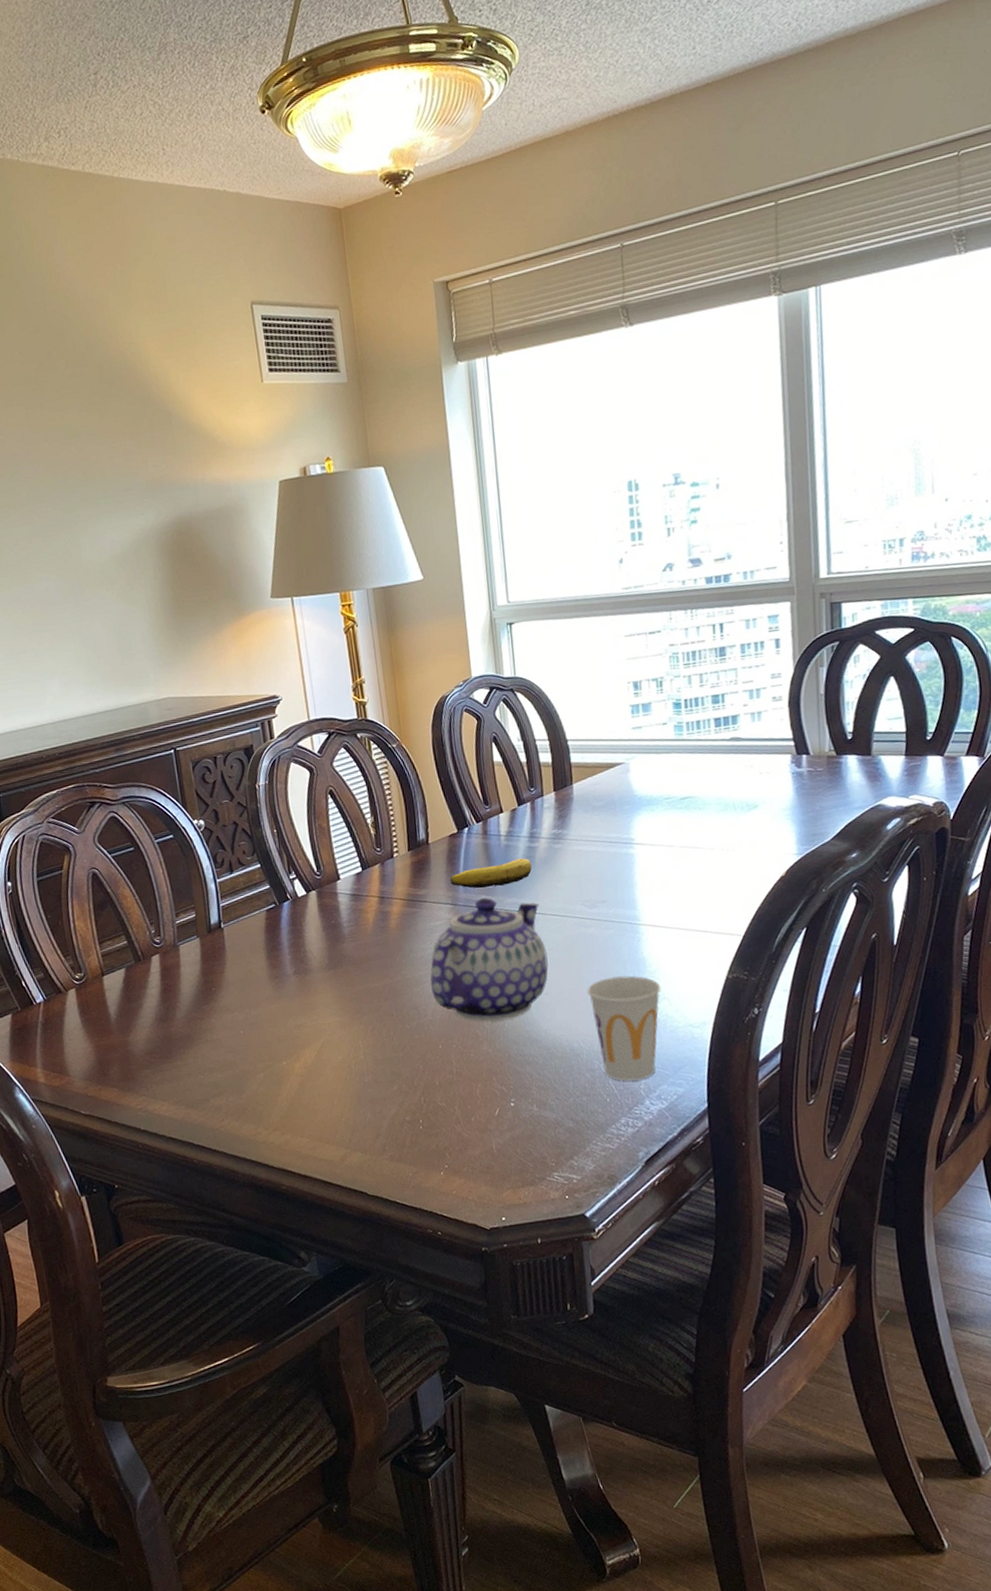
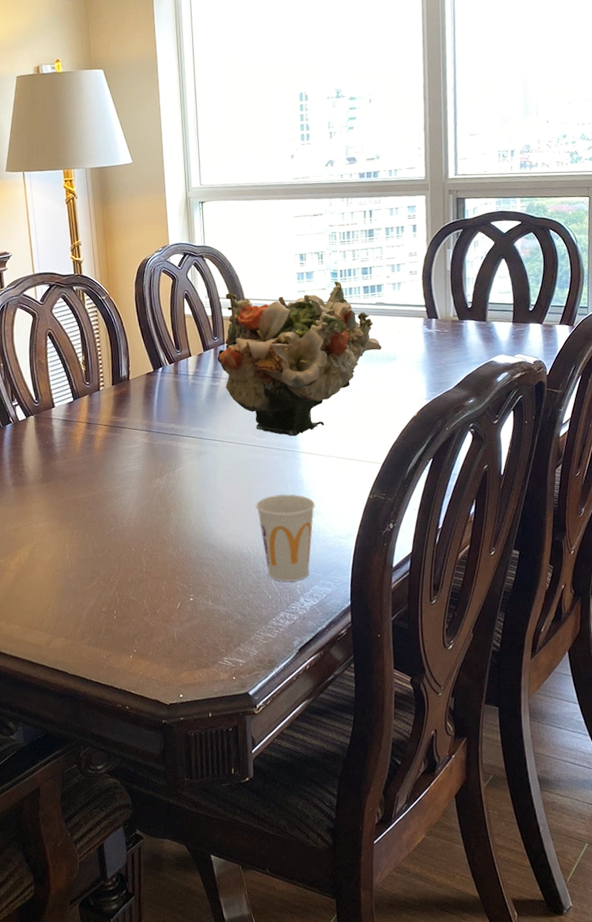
teapot: present [430,898,548,1022] -> none [127,426,224,530]
banana: present [450,858,533,889] -> none [146,394,214,419]
flower arrangement: none [534,713,740,906] -> present [217,281,382,437]

